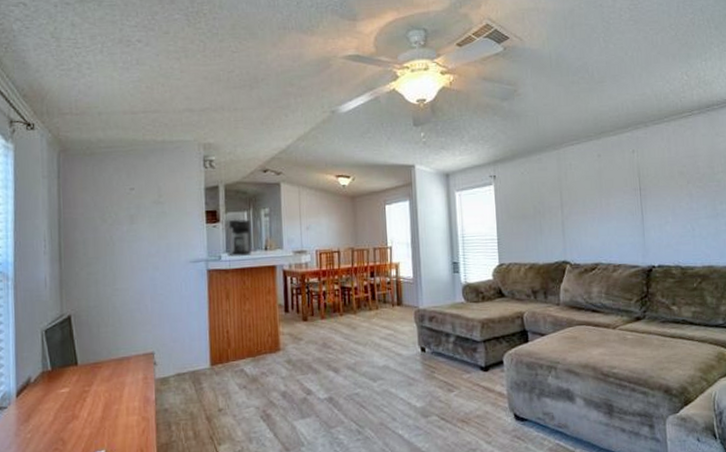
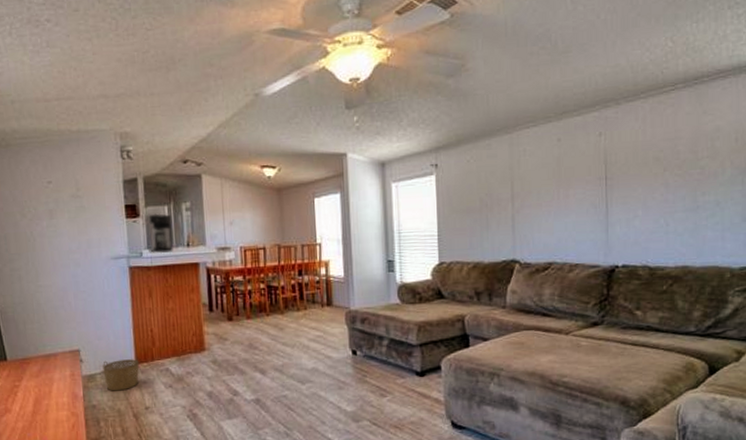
basket: none [177,360,214,394] -> present [103,359,139,391]

